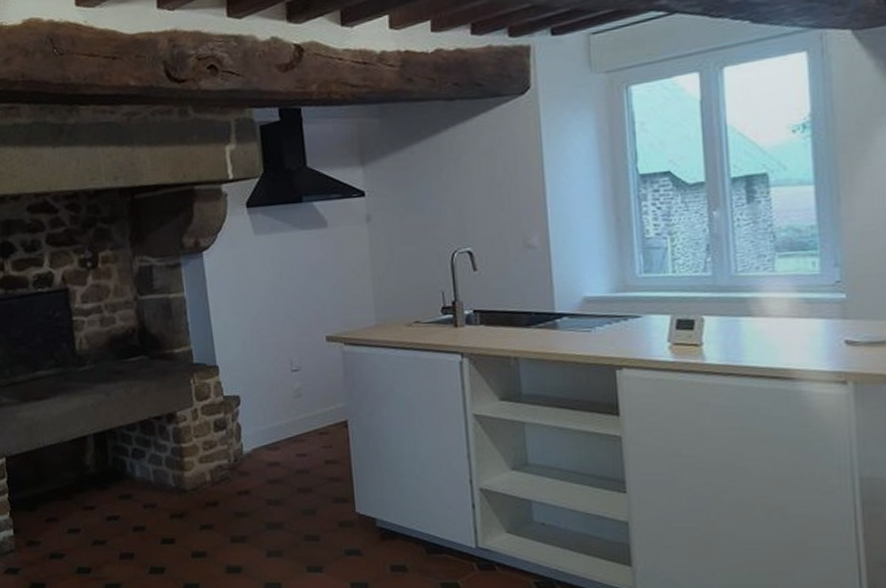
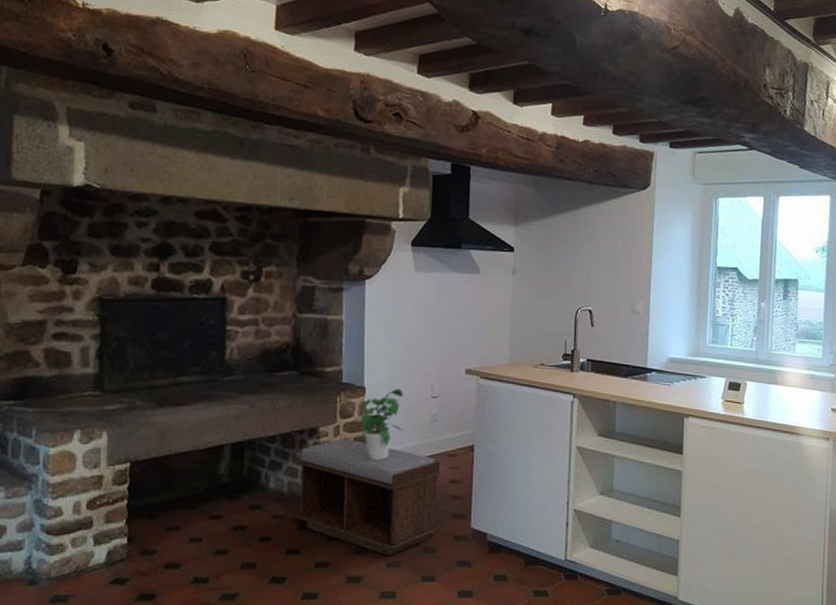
bench: none [159,422,318,545] -> present [297,439,441,556]
potted plant: none [215,364,265,444] -> present [359,388,403,461]

